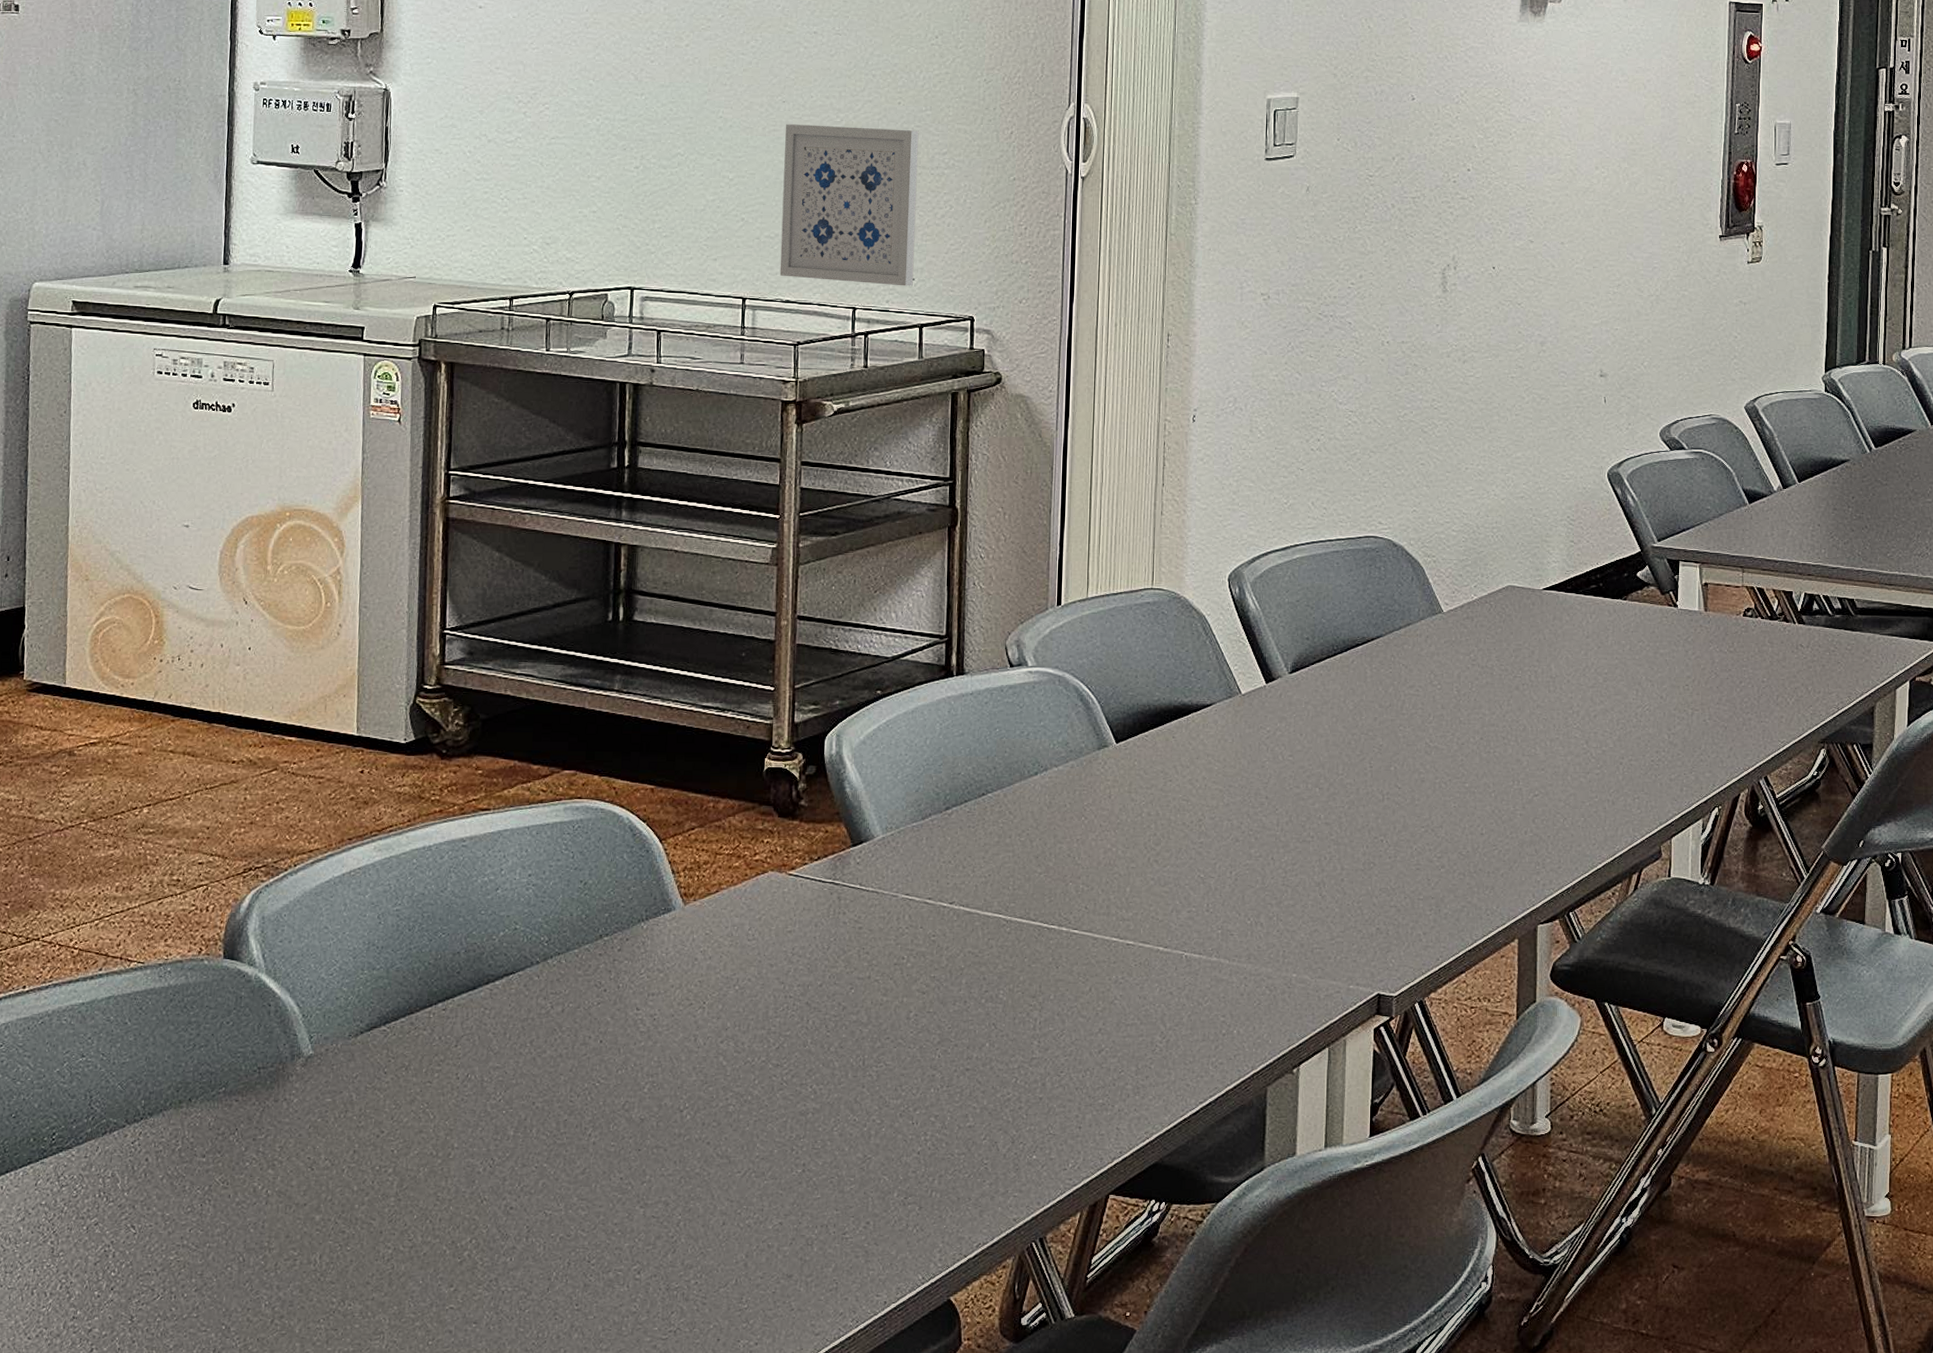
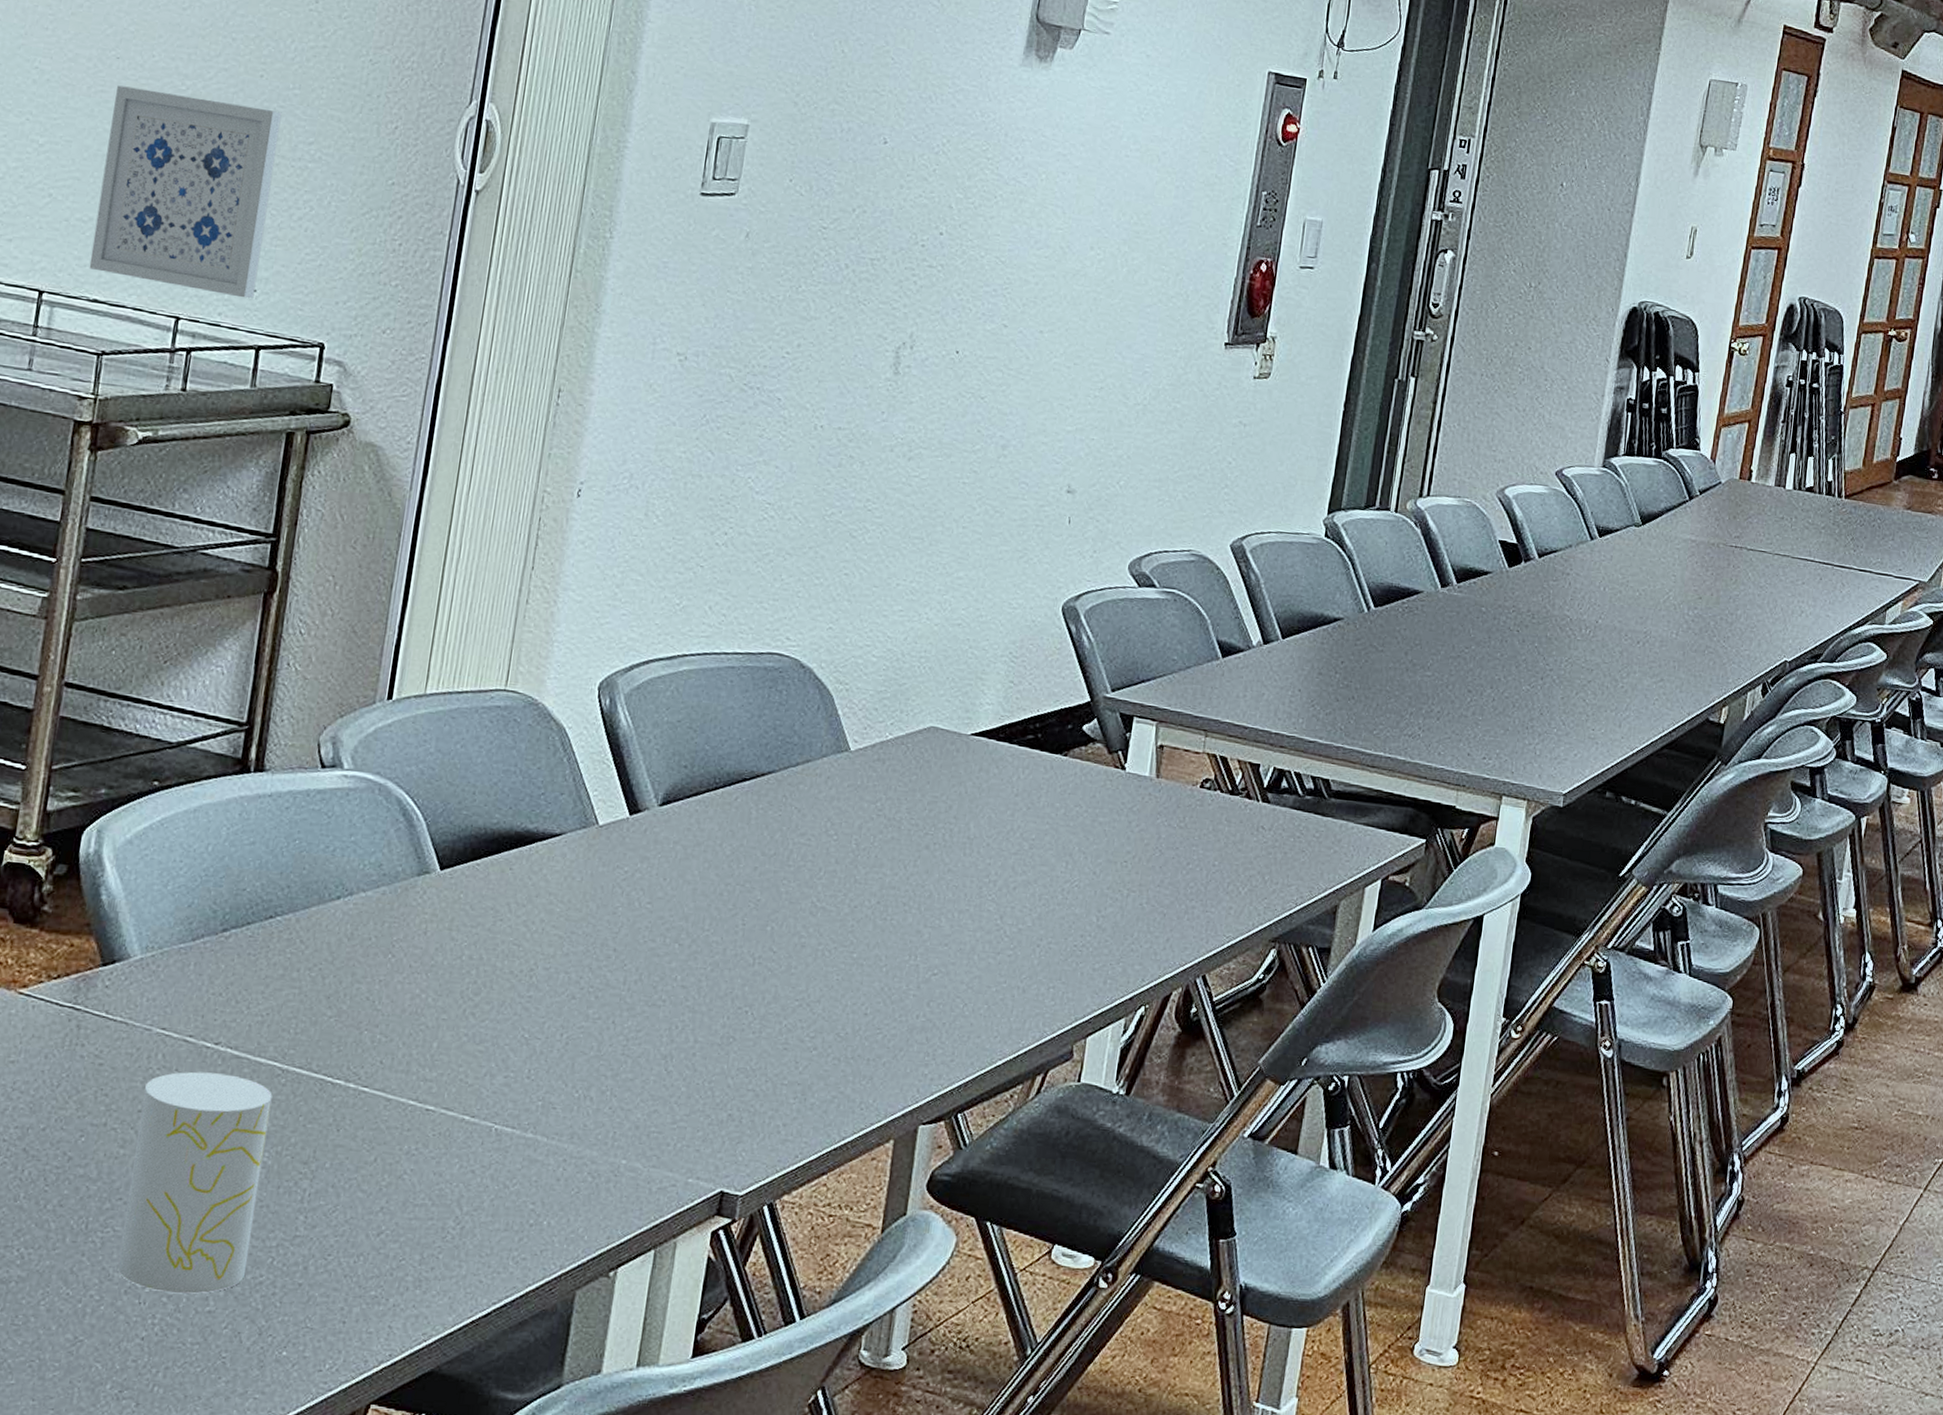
cup: none [892,928,1001,1112] -> present [117,1071,272,1294]

